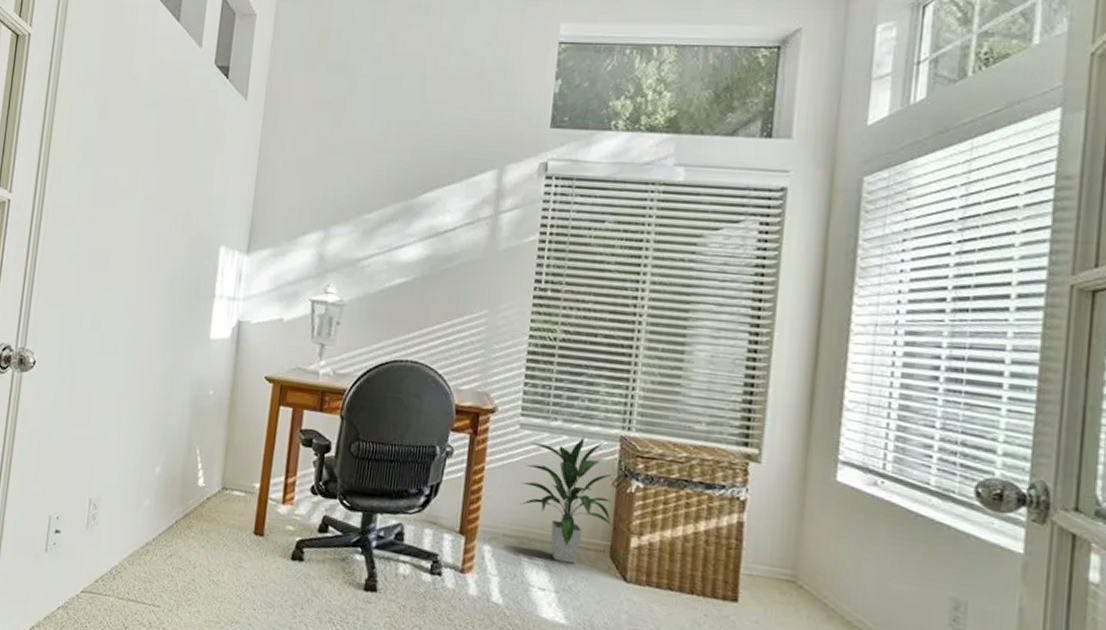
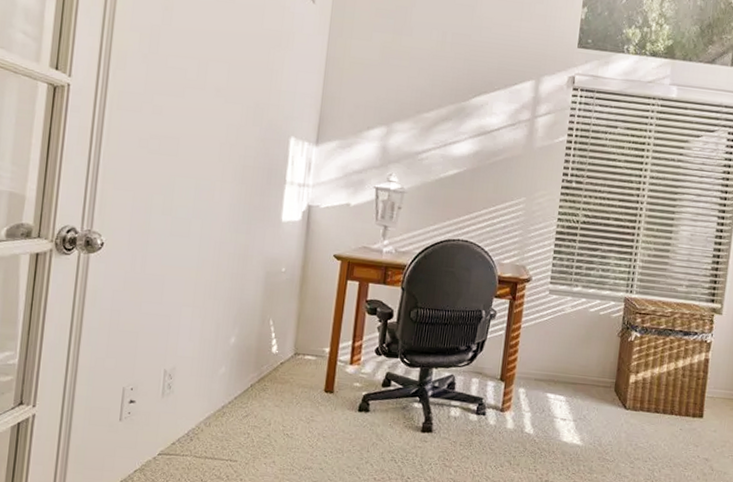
indoor plant: present [520,436,614,564] -> none [548,299,619,398]

